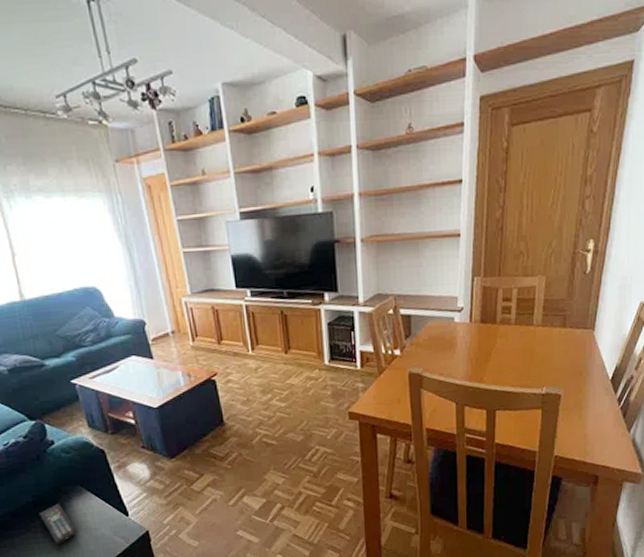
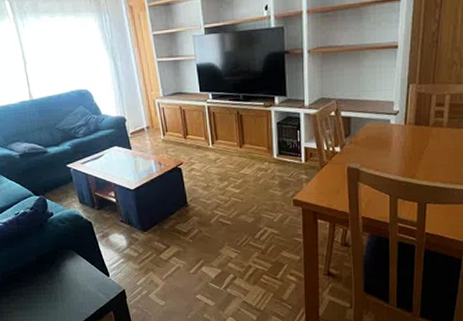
remote control: present [39,504,77,544] -> none [41,263,69,295]

